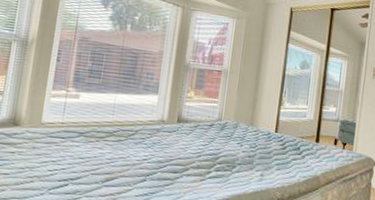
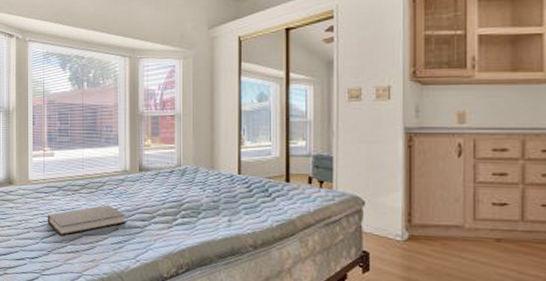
book: none [59,154,156,187] -> present [47,205,126,236]

